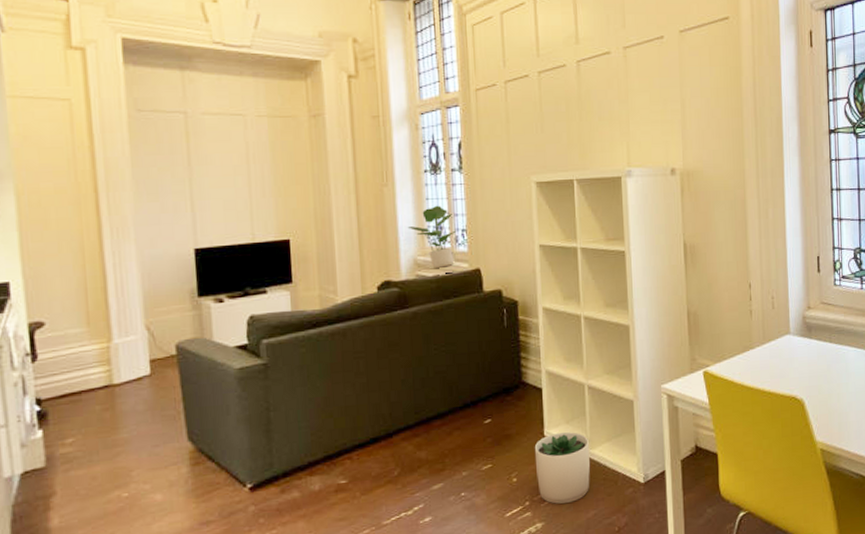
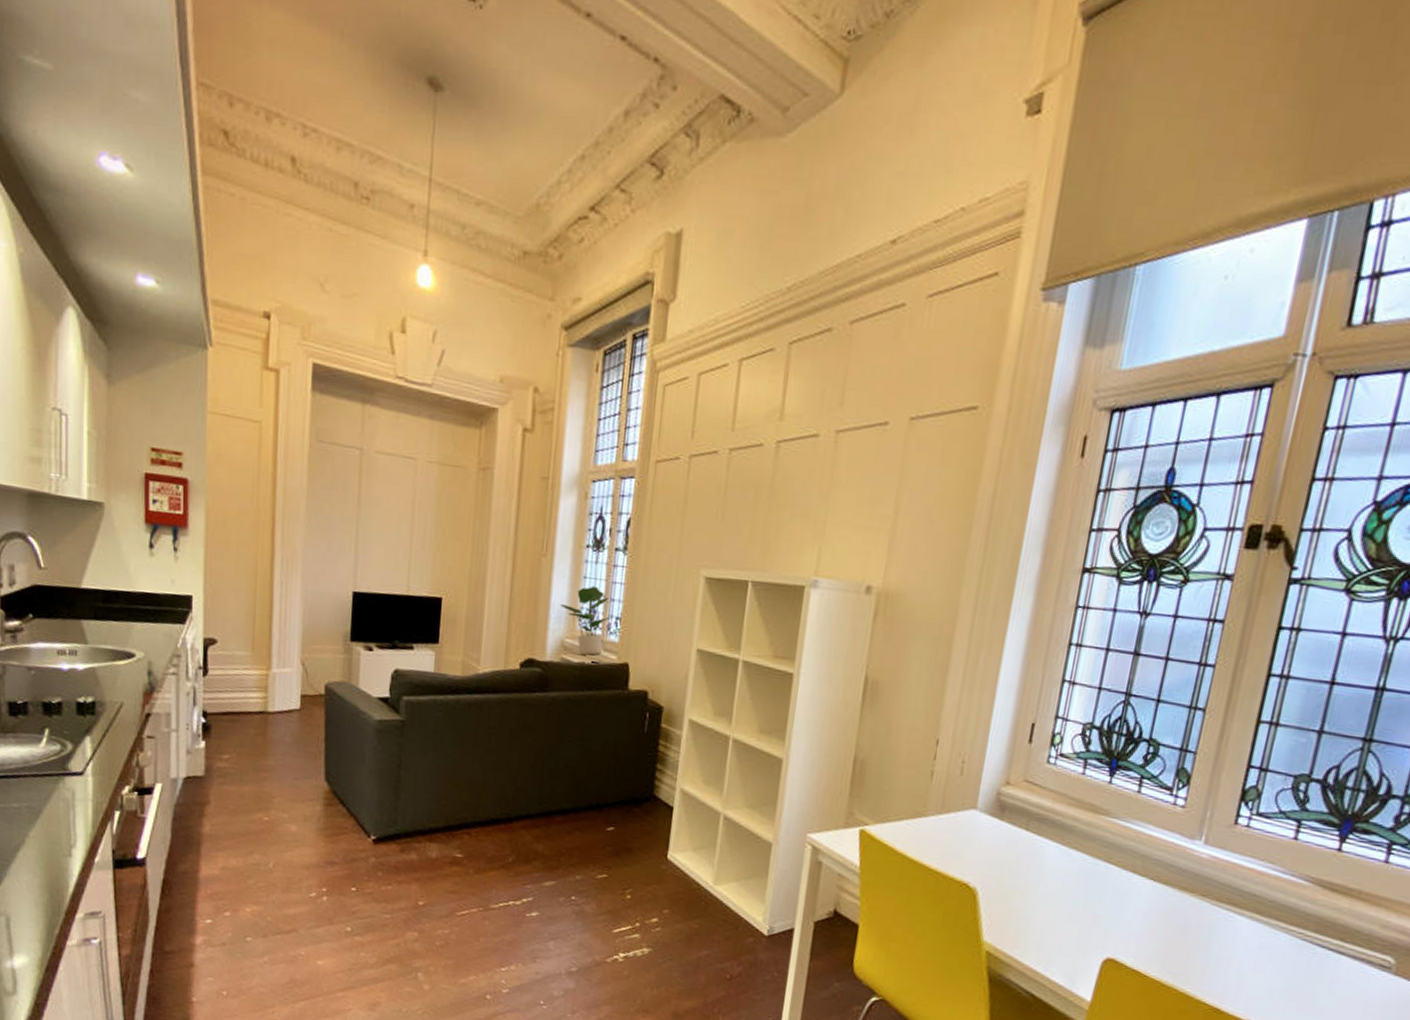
planter: present [534,432,591,504] -> none [651,858,714,936]

